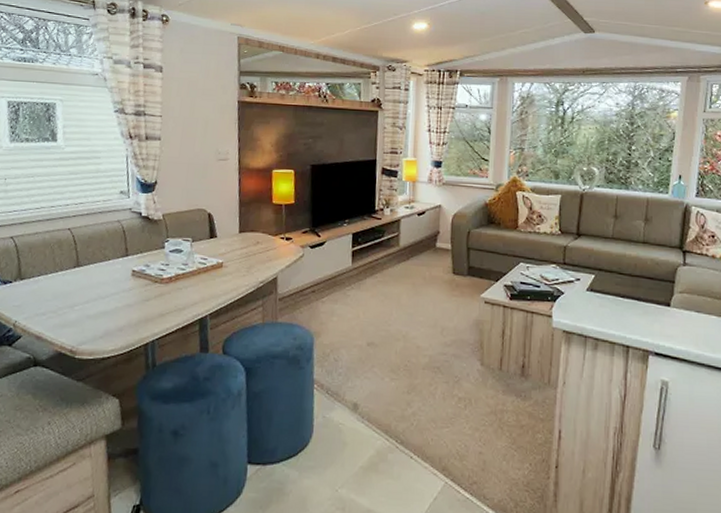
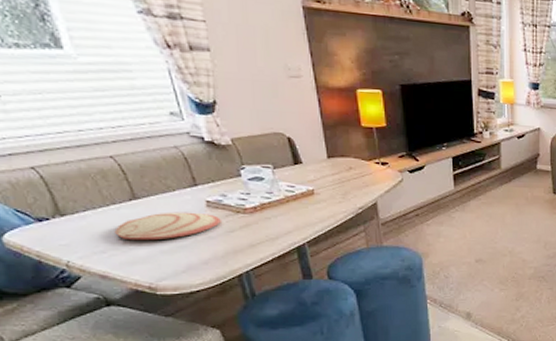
plate: none [56,279,141,306] -> present [114,212,221,241]

